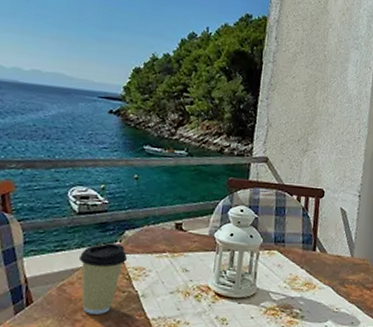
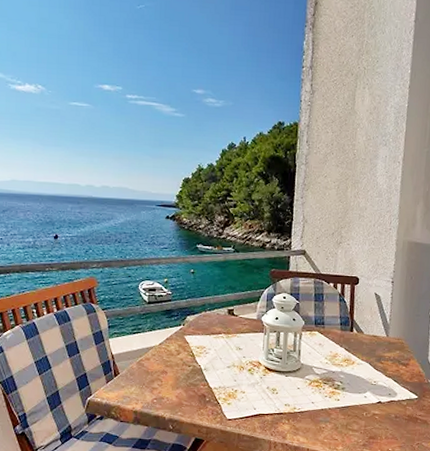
coffee cup: present [78,242,128,314] -> none [151,326,191,384]

